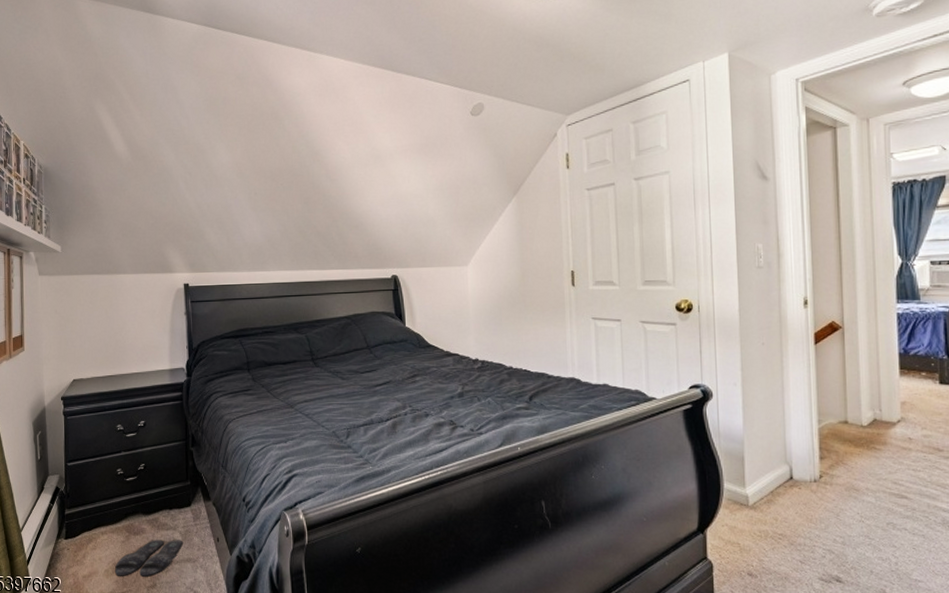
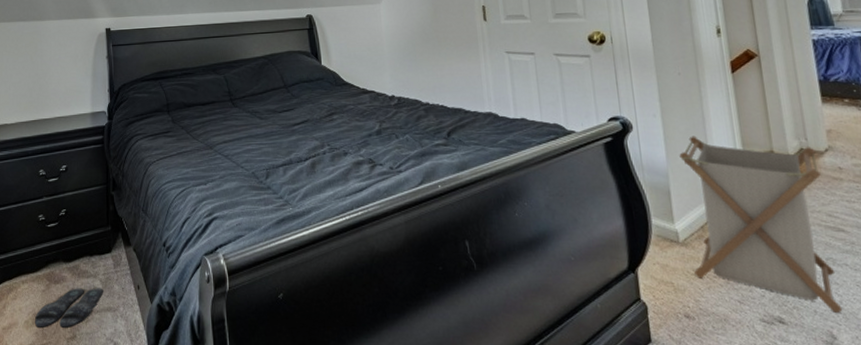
laundry basket: none [756,405,897,573] -> present [679,136,843,313]

